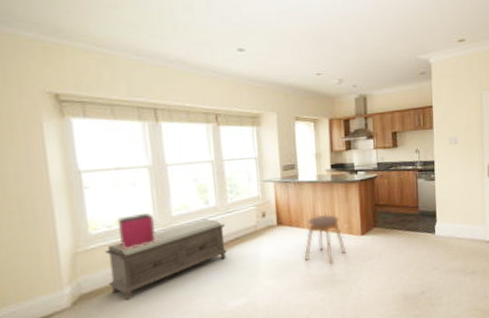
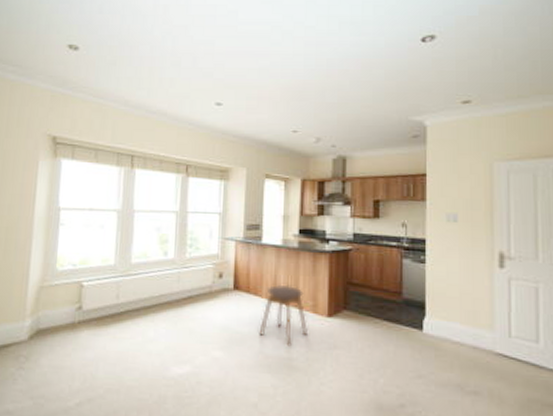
bench: present [104,218,227,300] -> none [64,270,180,344]
storage bin: present [117,212,156,250] -> none [81,256,114,291]

